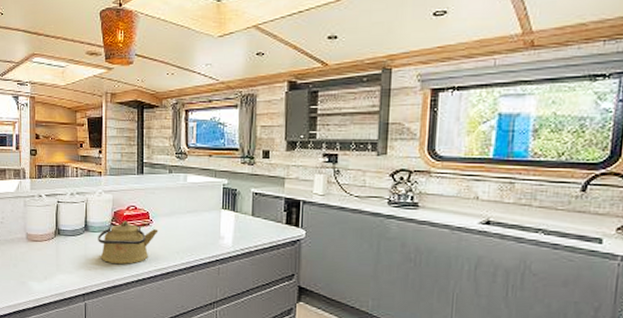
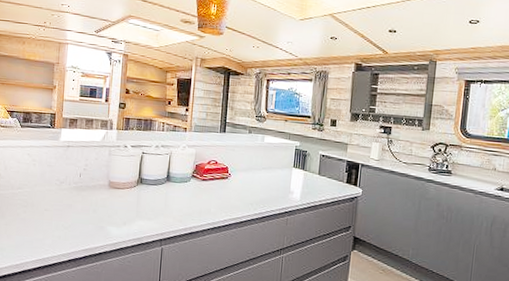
kettle: present [98,220,159,264] -> none [178,173,236,213]

